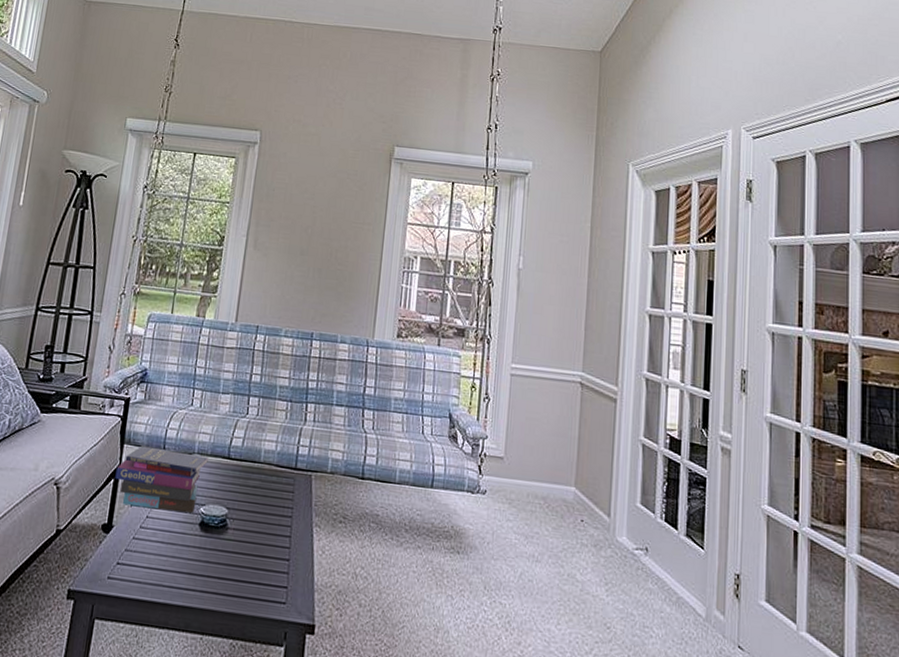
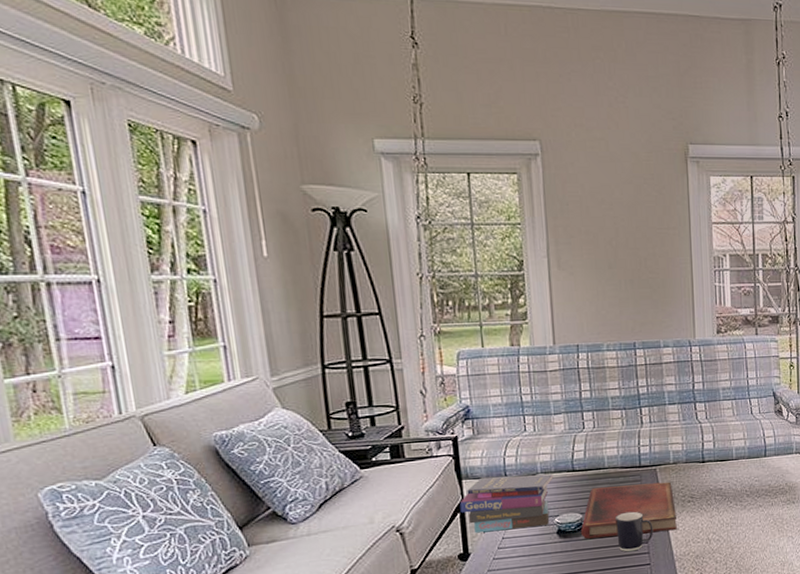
diary: none [222,481,326,553] -> present [580,481,677,539]
mug: none [257,517,298,568] -> present [614,511,654,552]

